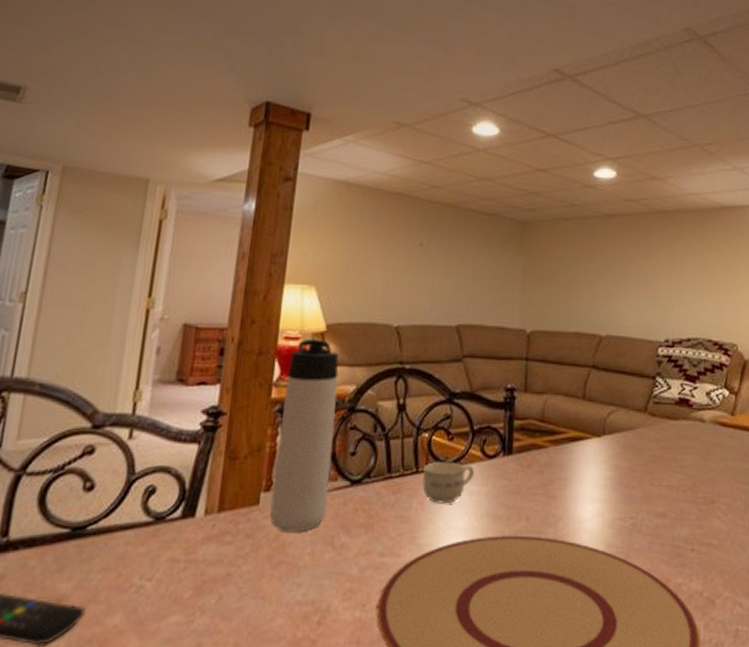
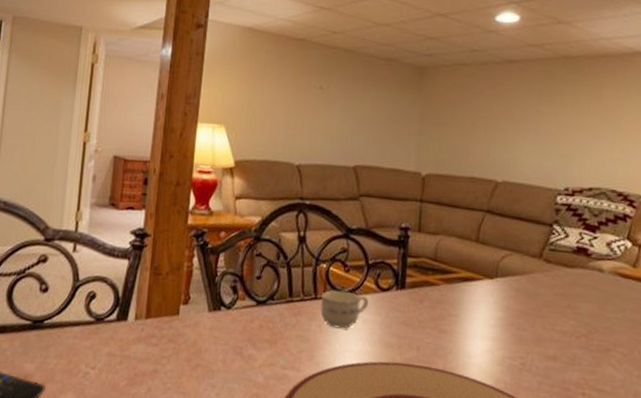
thermos bottle: present [269,339,339,532] -> none [188,173,246,341]

